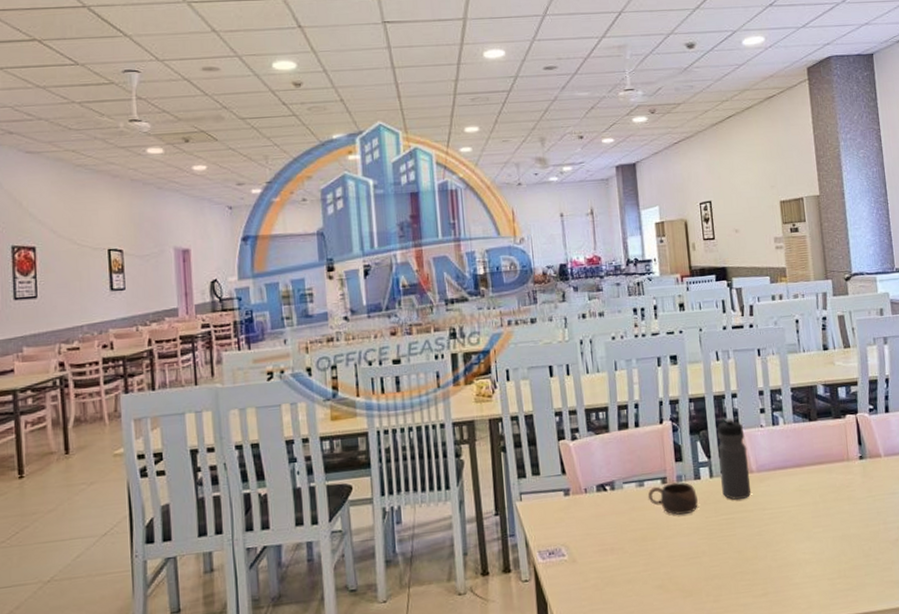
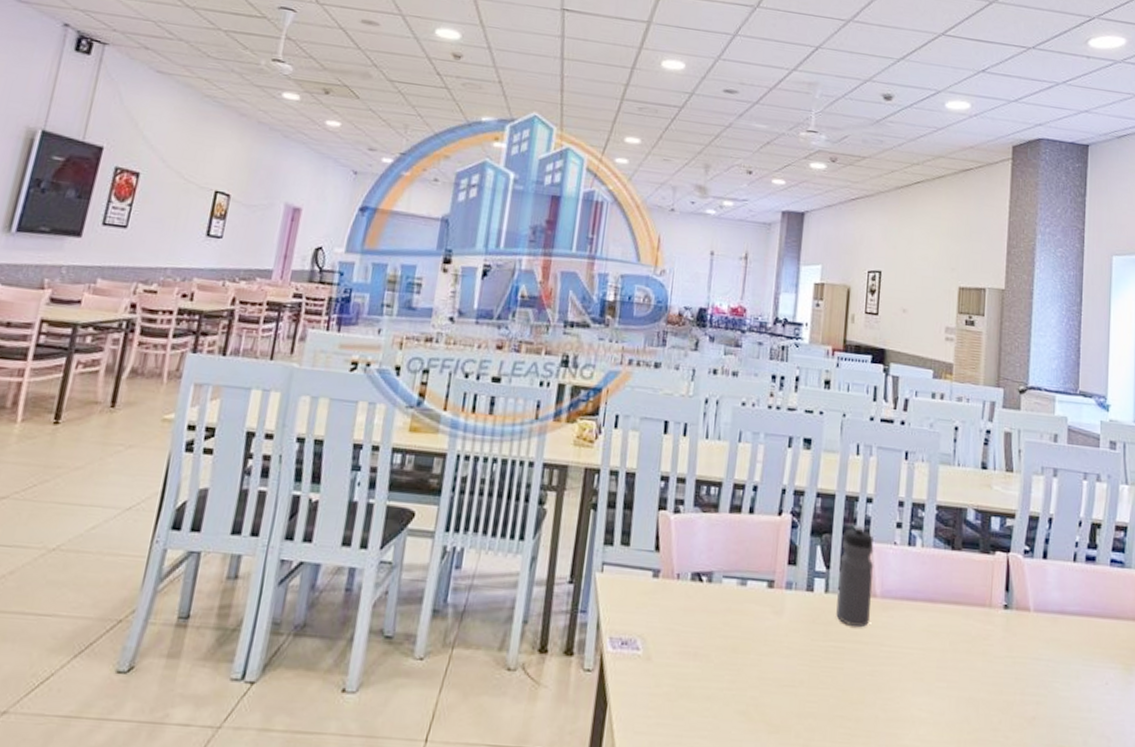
cup: present [647,482,698,515] -> none [748,588,806,631]

